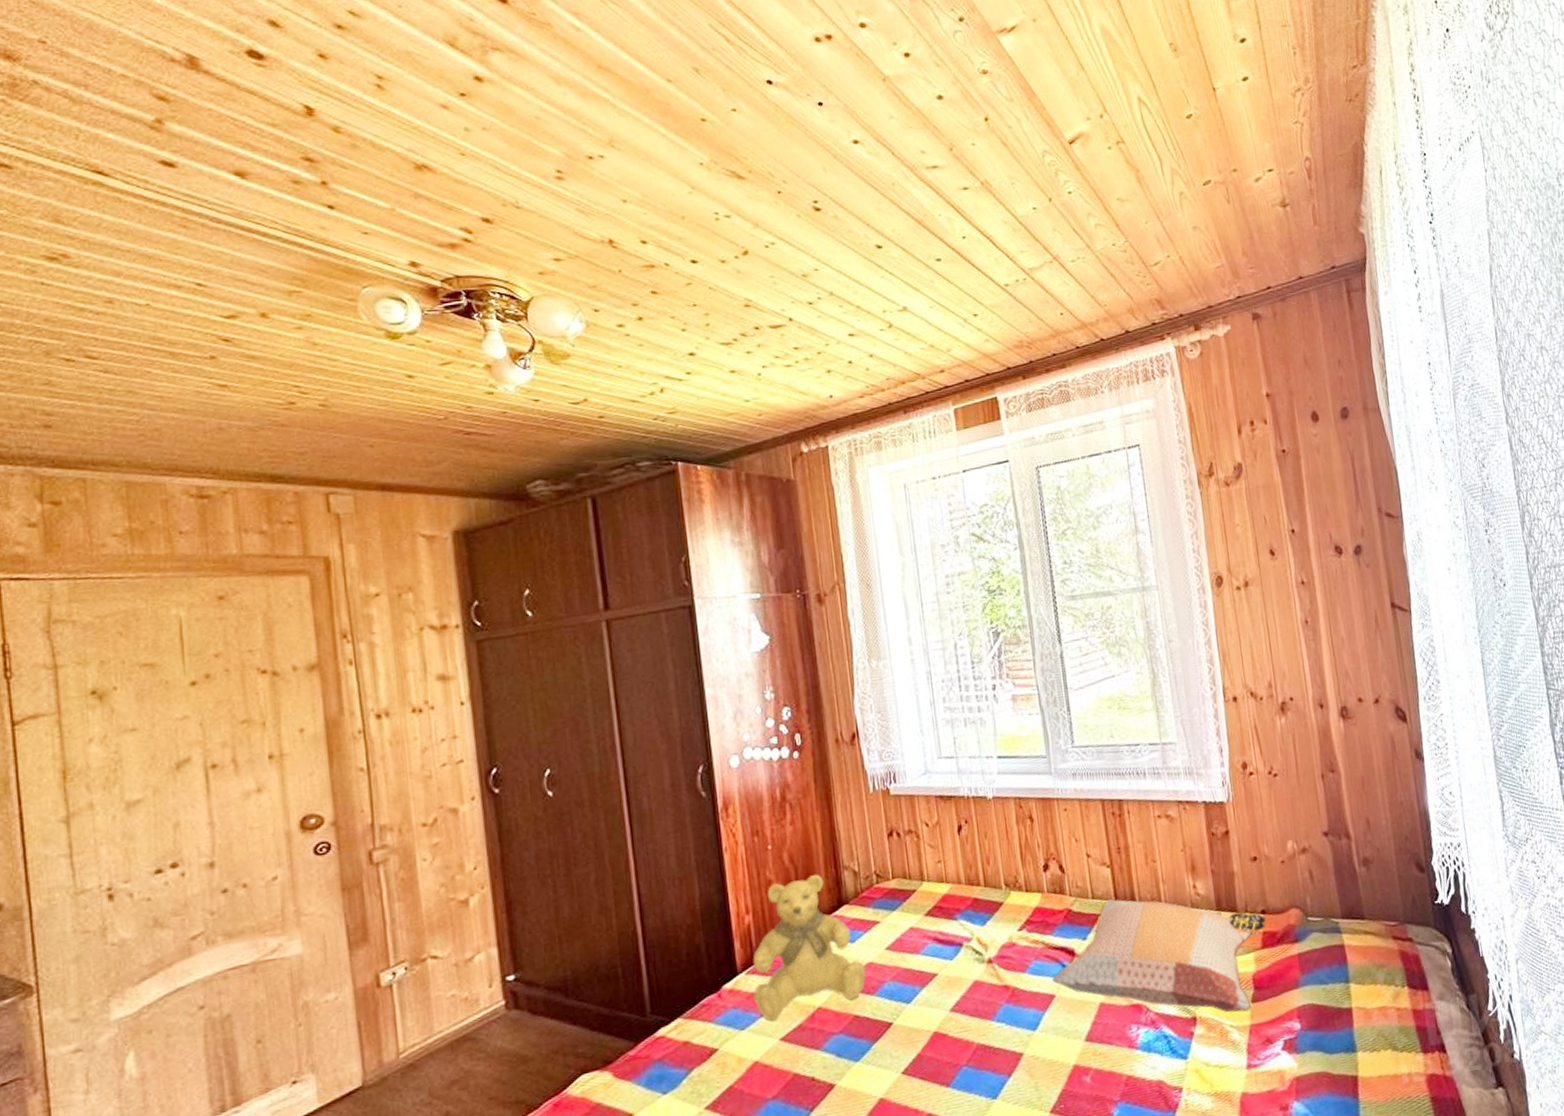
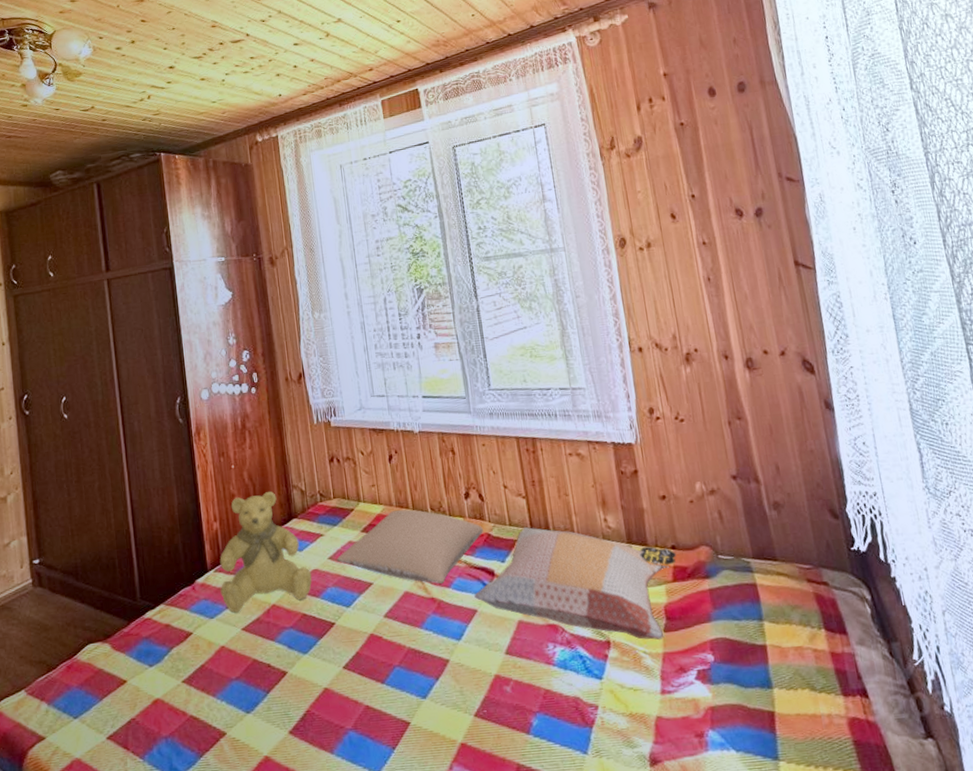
pillow: none [895,887,1064,970] -> present [336,509,484,585]

